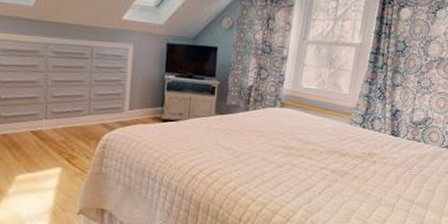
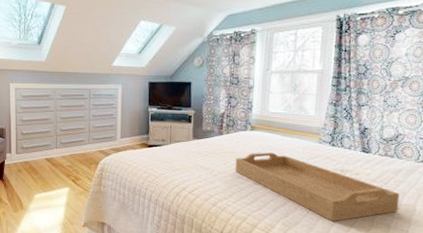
serving tray: none [259,132,422,208] -> present [235,152,400,222]

